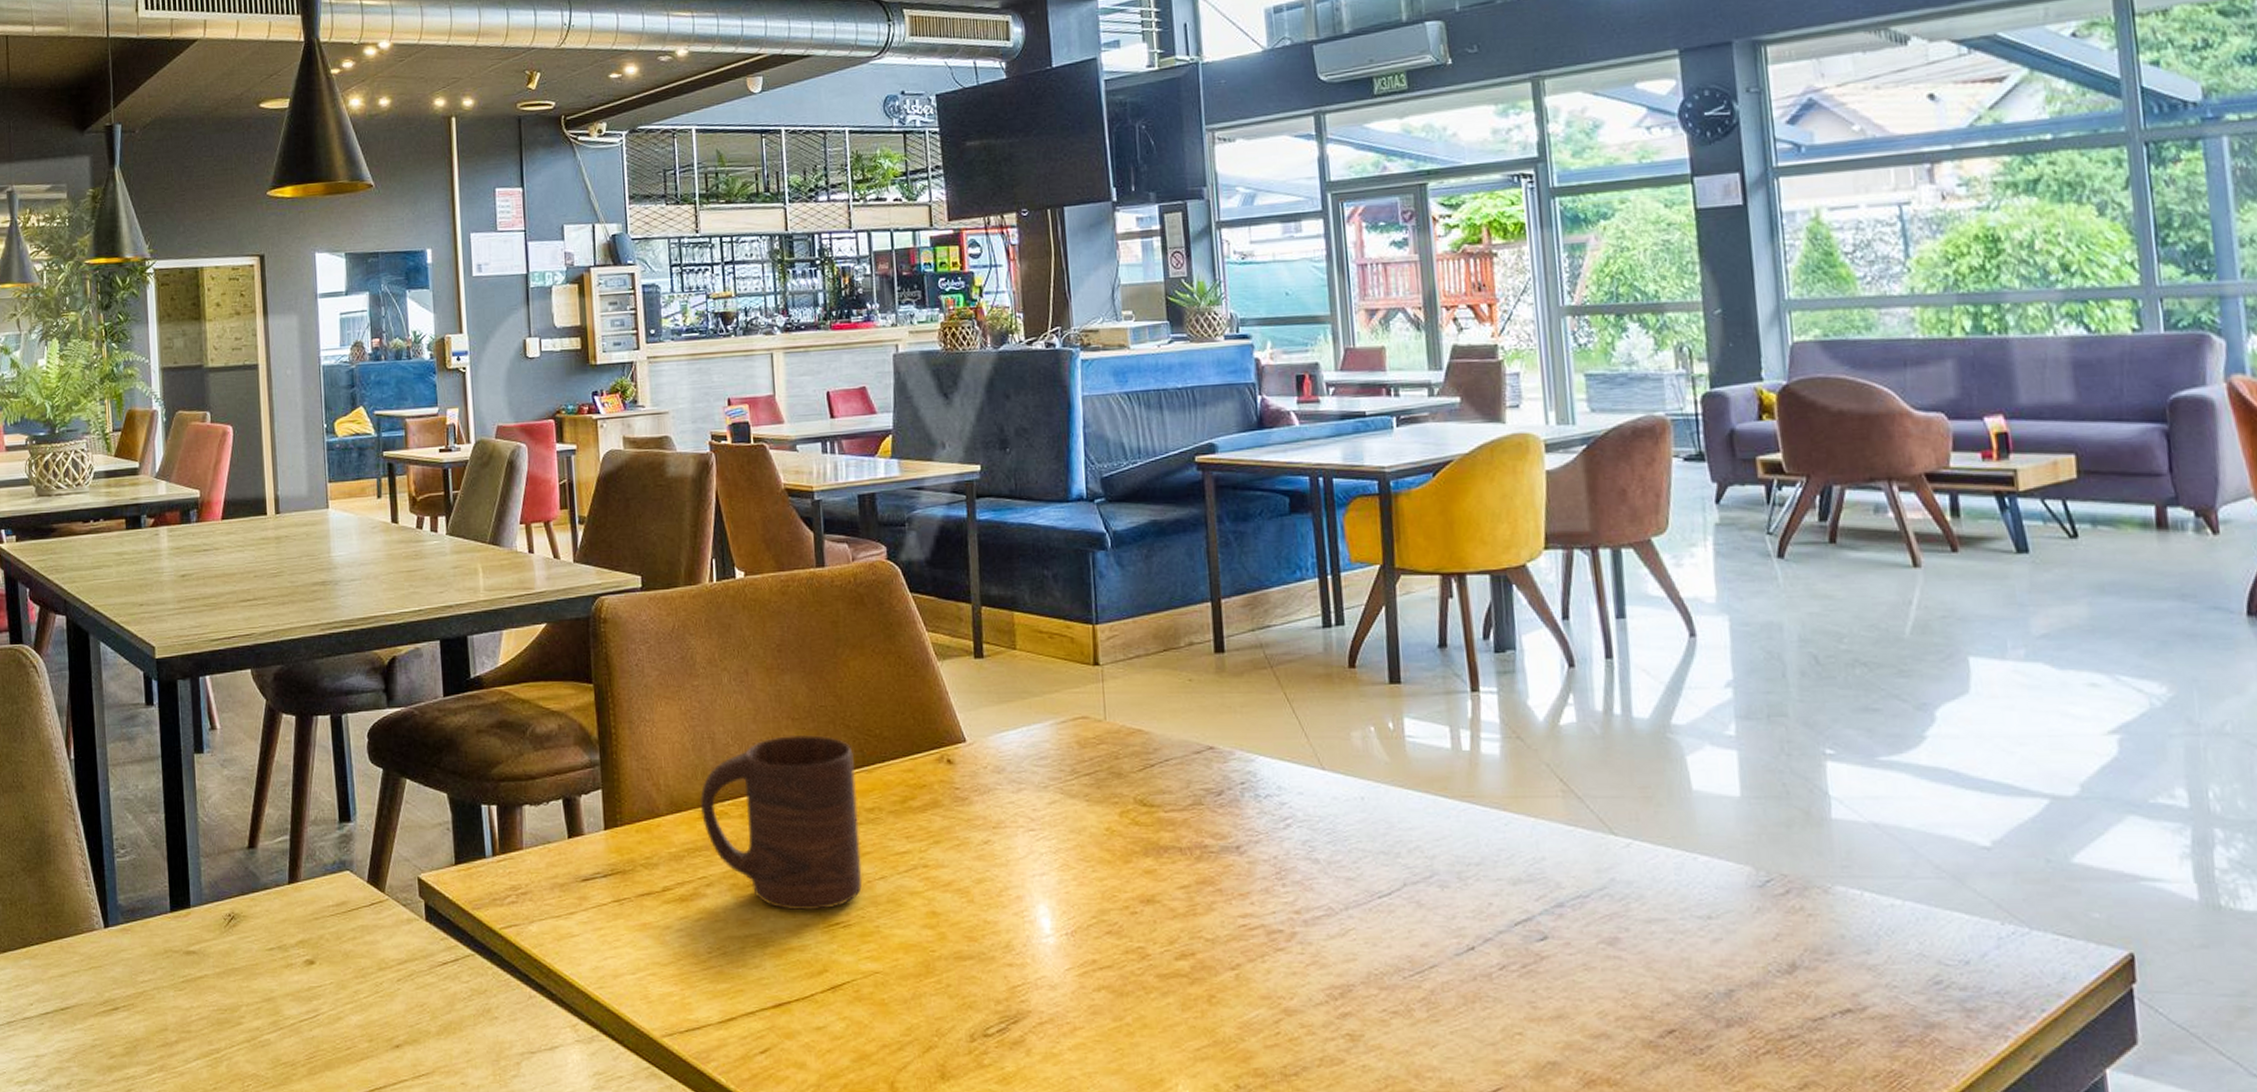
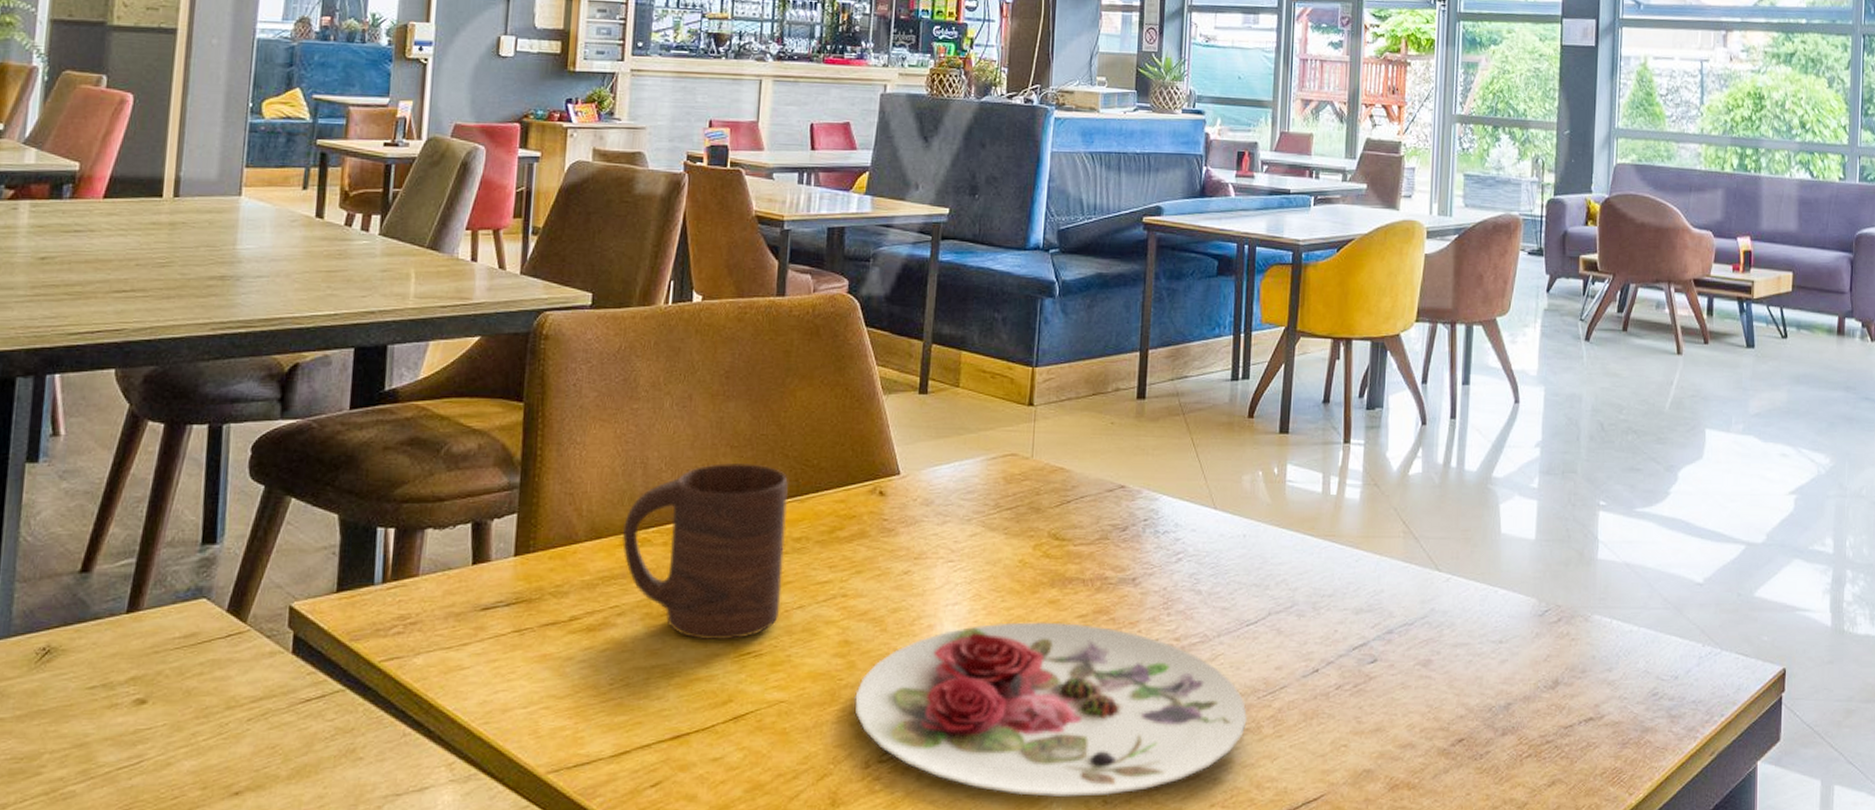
plate: none [949,893,1395,1080] -> present [853,622,1248,798]

